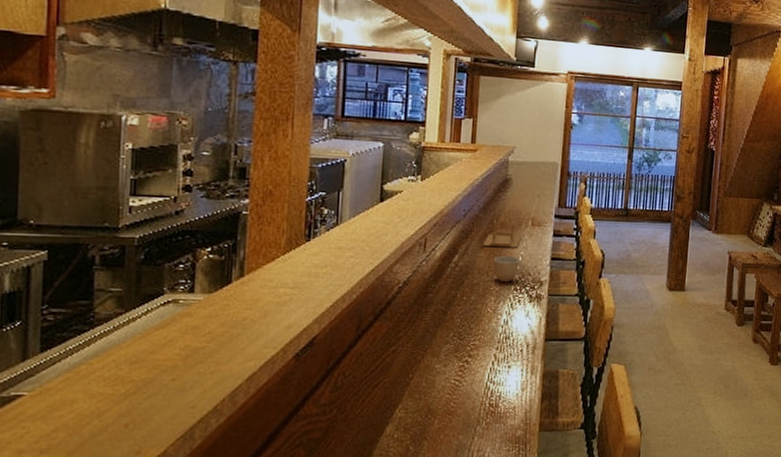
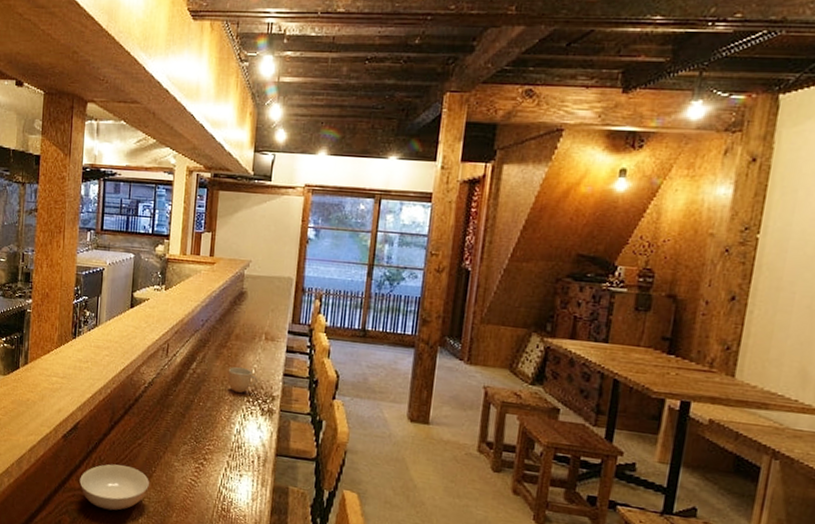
bowl: none [318,378,406,432] -> present [80,464,149,511]
napkin holder: present [482,219,521,248] -> none [218,331,255,361]

